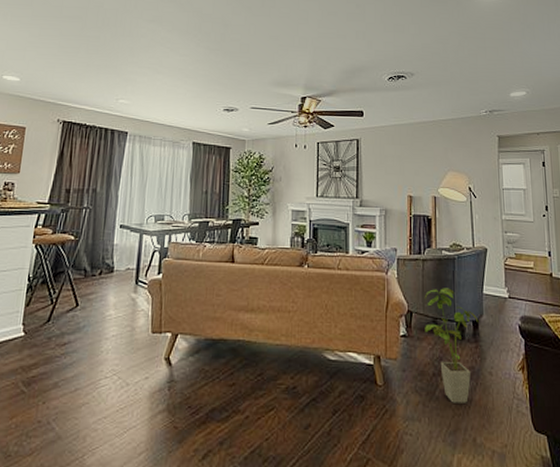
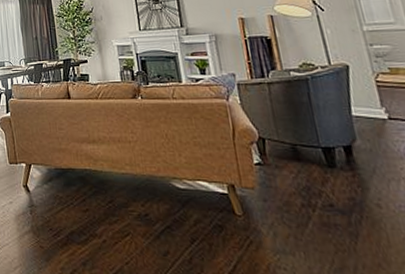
house plant: present [424,288,479,403] -> none [276,111,354,238]

